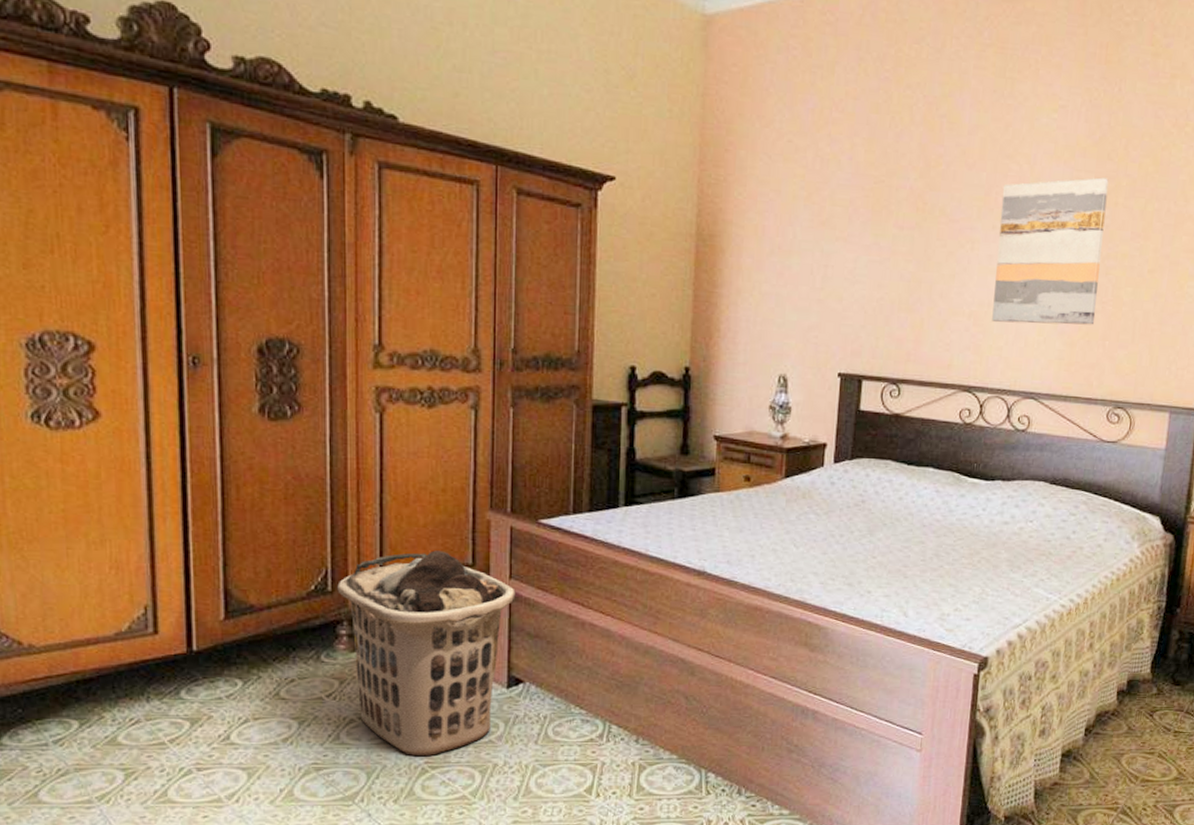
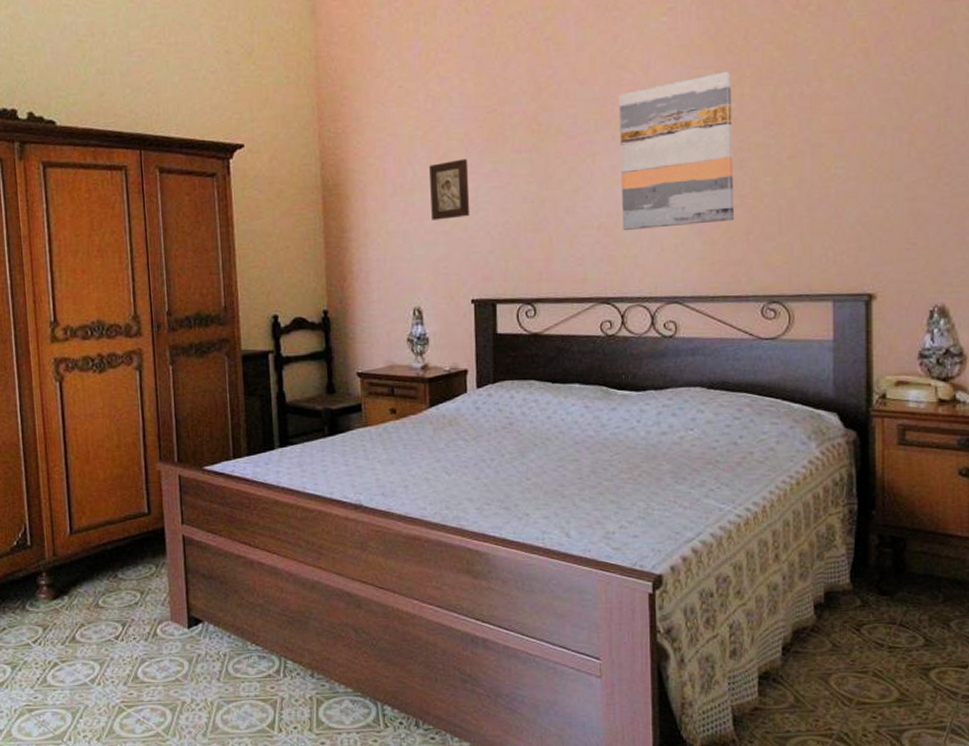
clothes hamper: present [337,550,516,757] -> none [35,502,188,697]
religious icon: none [807,227,850,288] -> present [429,158,470,220]

